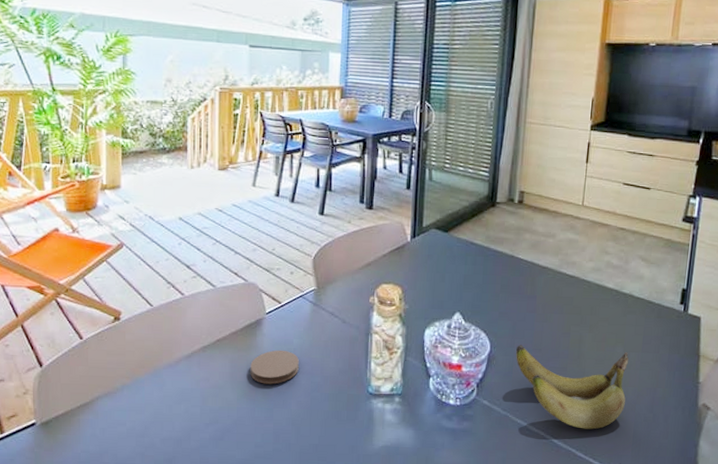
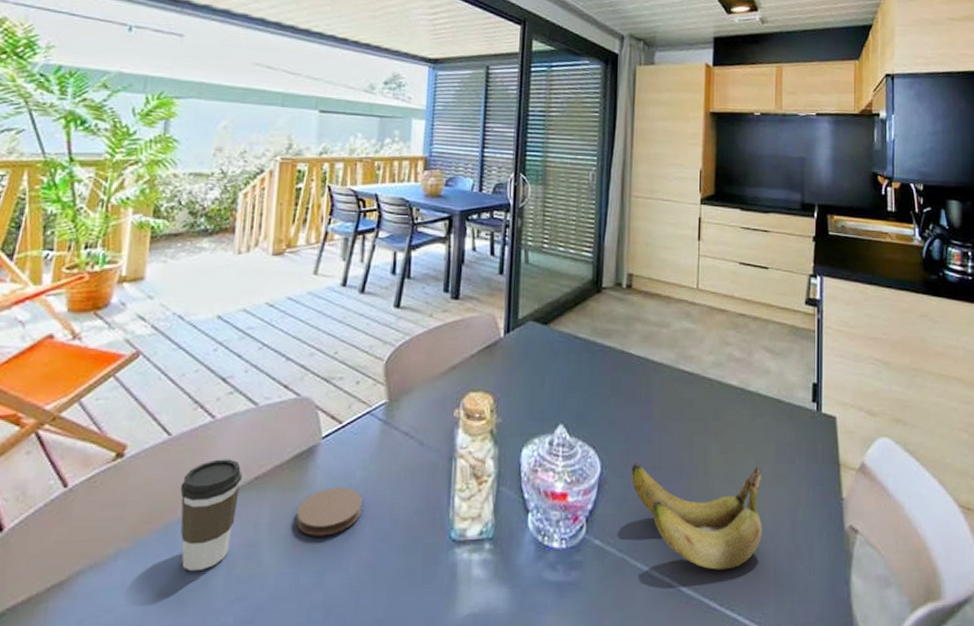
coffee cup: none [163,325,207,403] -> present [180,459,242,572]

